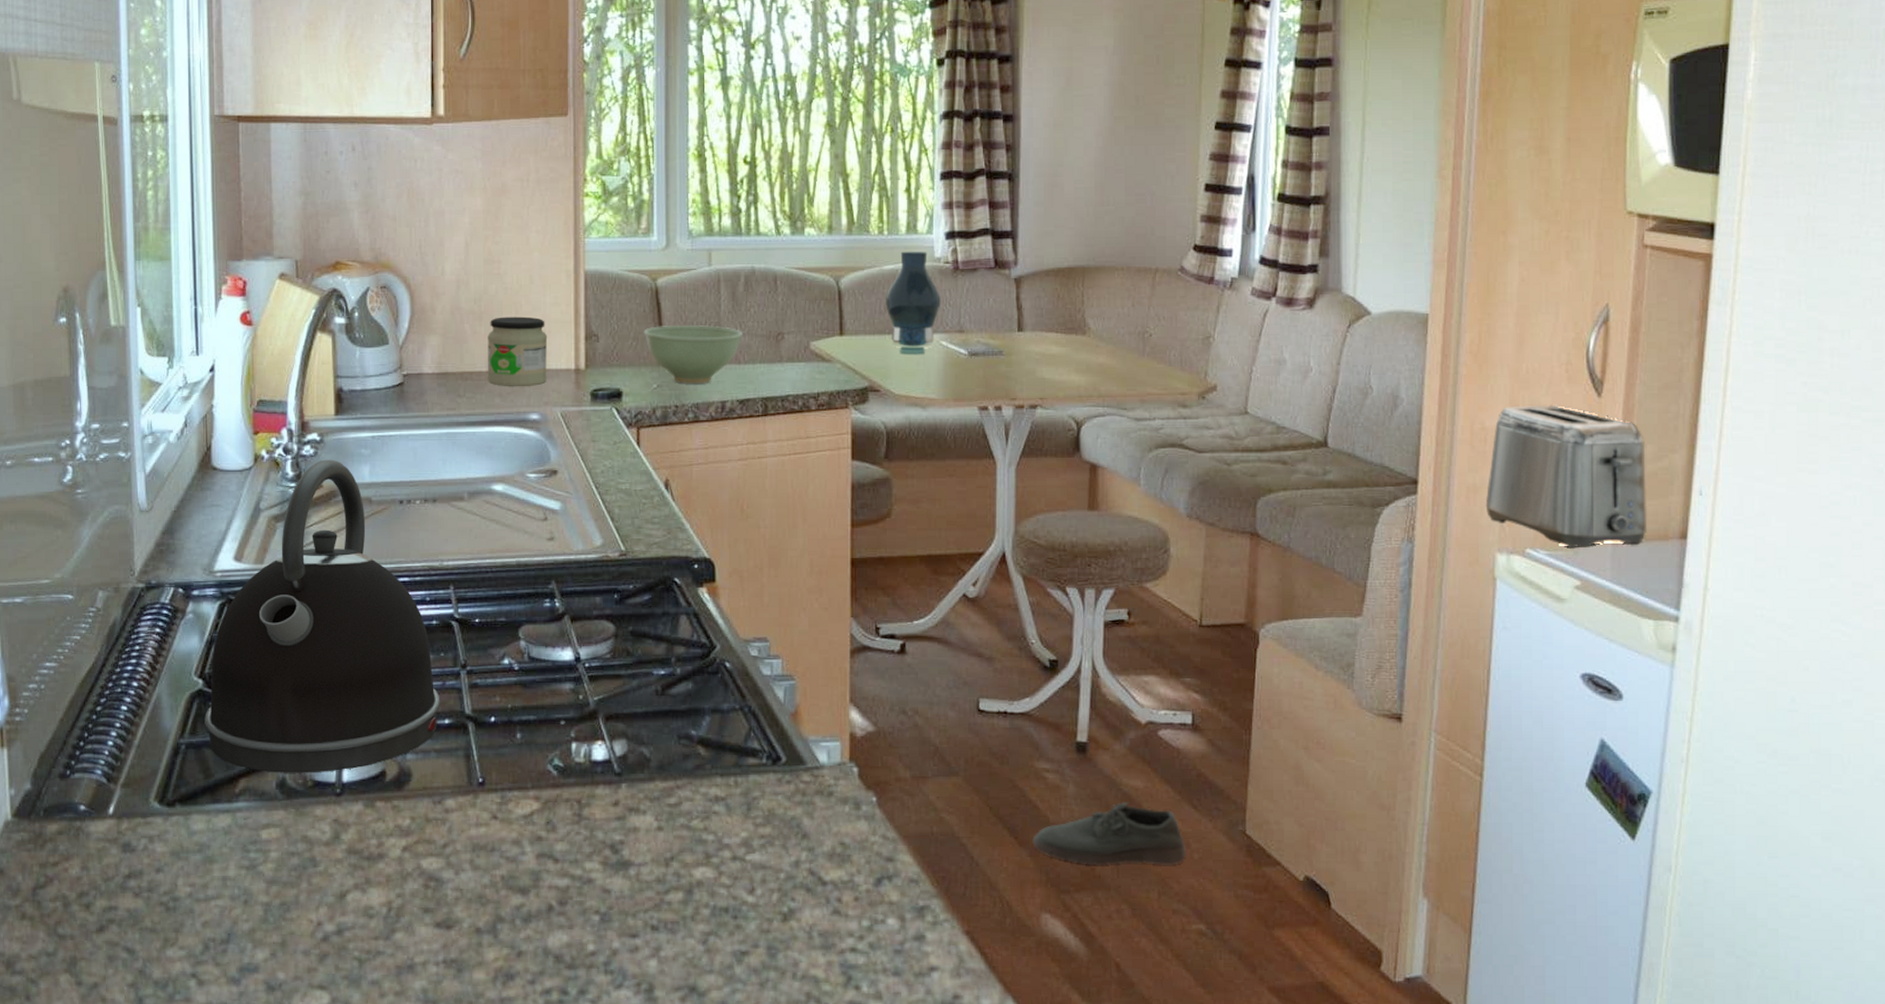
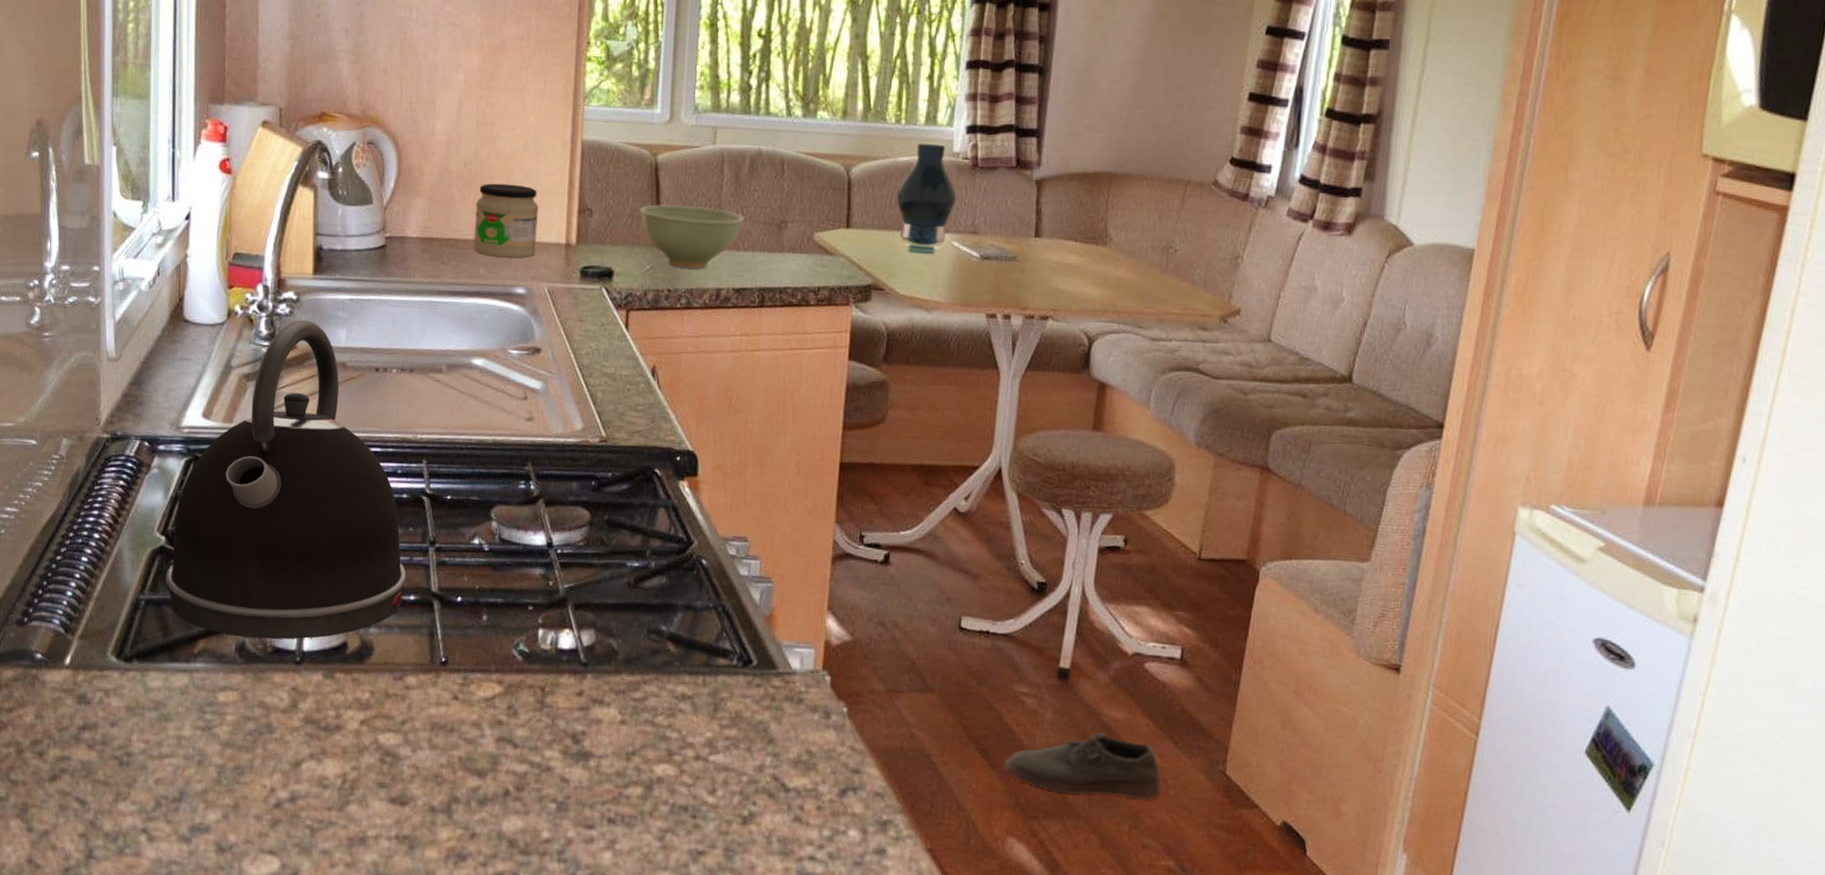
toaster: present [1485,405,1646,549] -> none [1512,353,1691,510]

